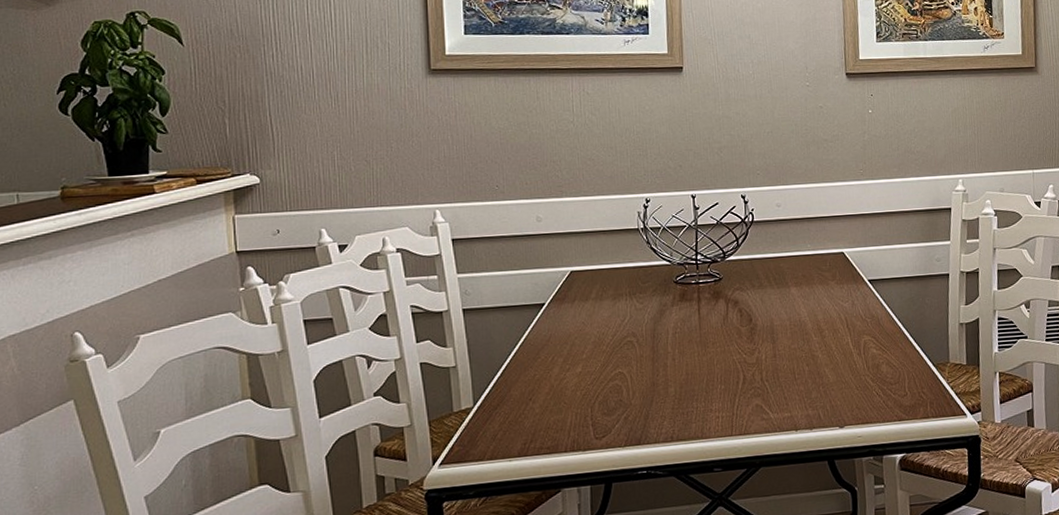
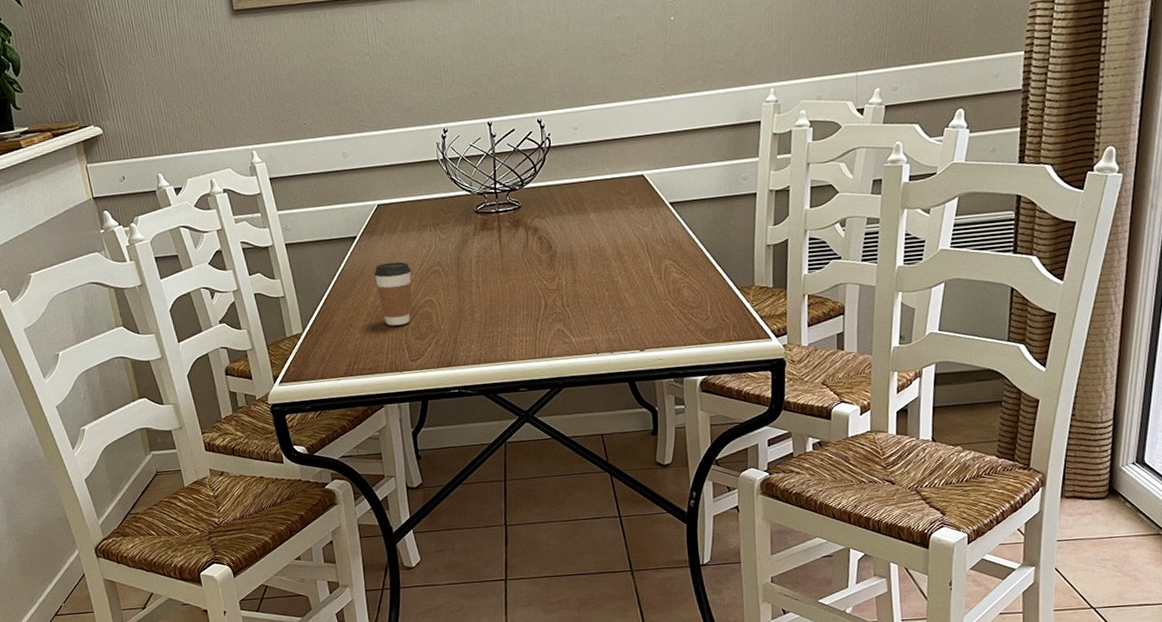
coffee cup: none [560,331,603,401] -> present [373,261,412,326]

